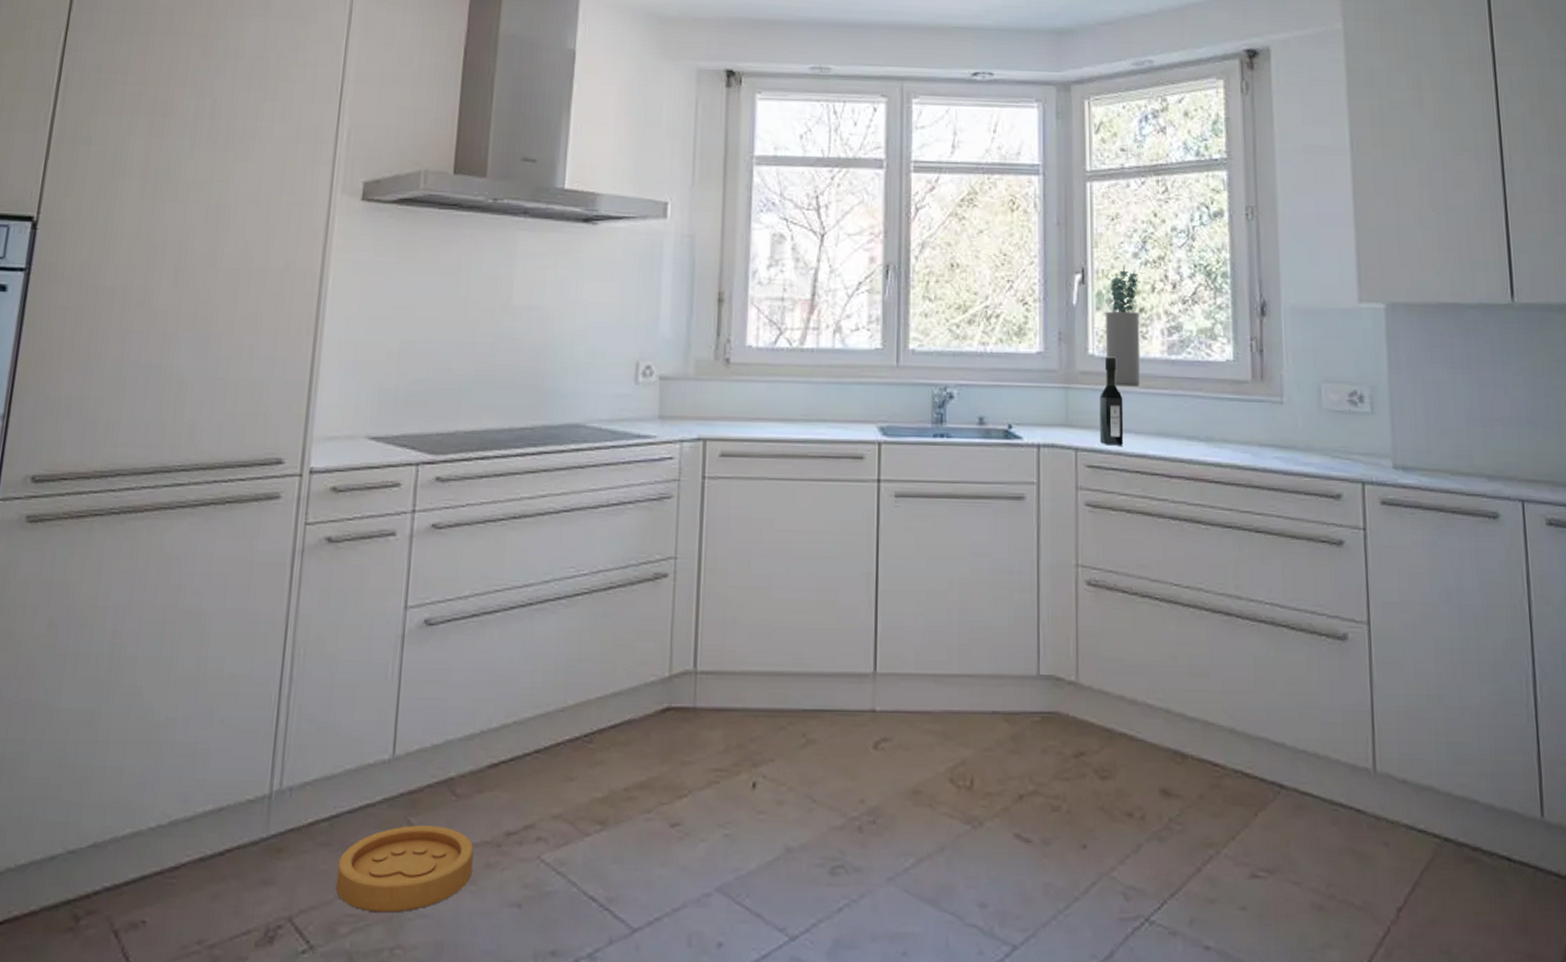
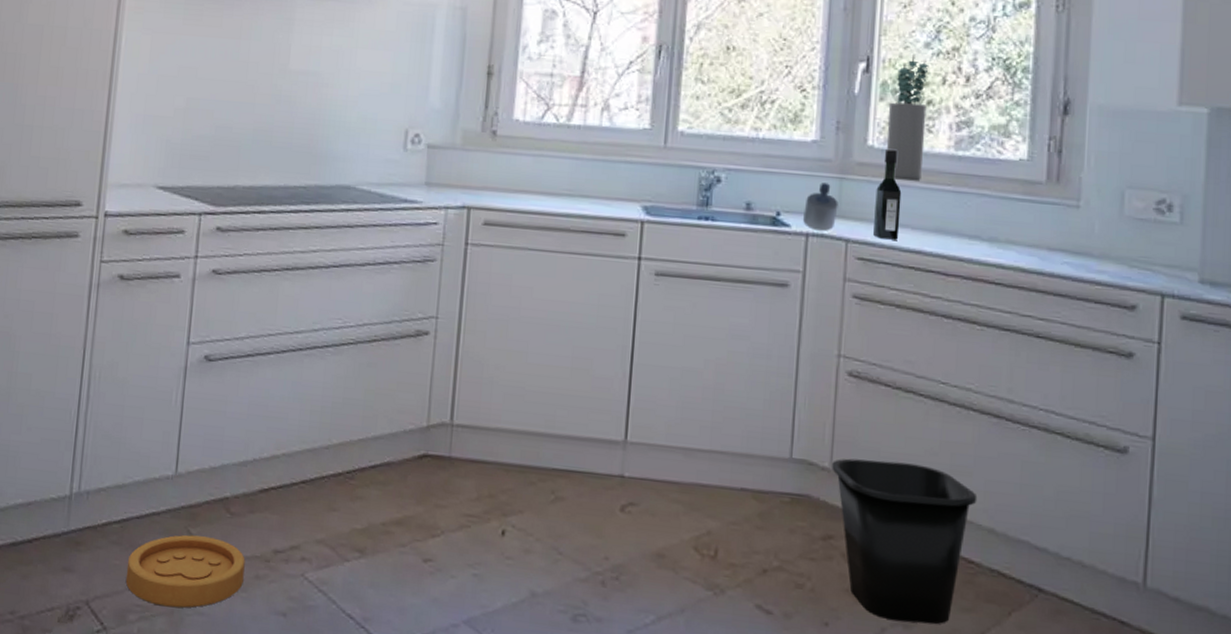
soap dispenser: none [1033,393,1066,442] -> present [802,182,838,232]
waste bin: none [1078,669,1217,834] -> present [832,458,978,625]

